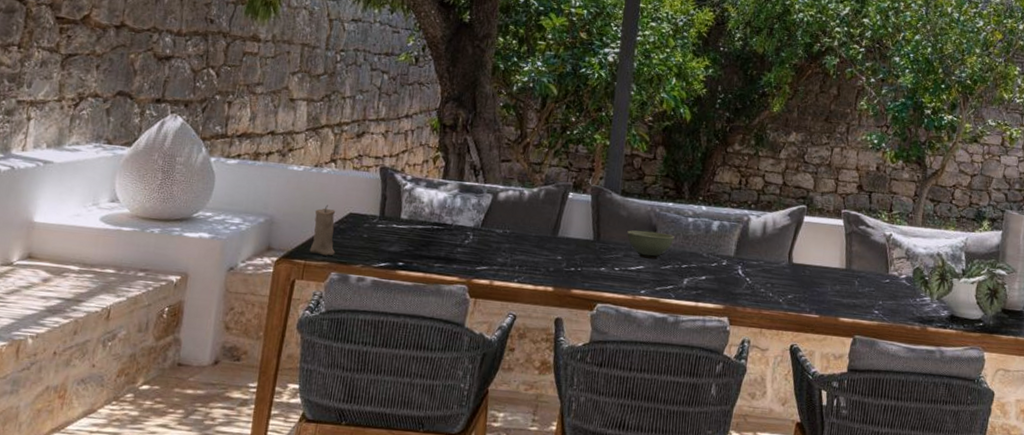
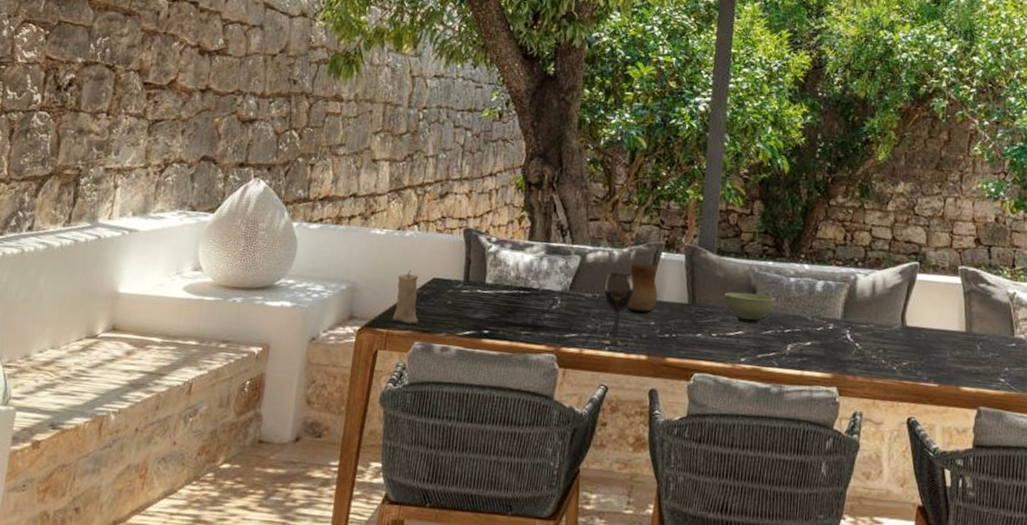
wine glass: none [510,210,543,279] -> present [601,272,634,346]
ceramic jug: none [535,202,565,250] -> present [626,263,658,315]

